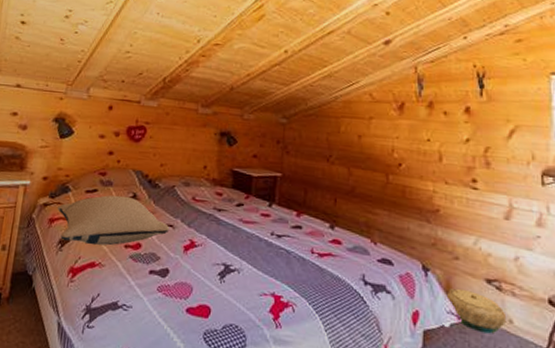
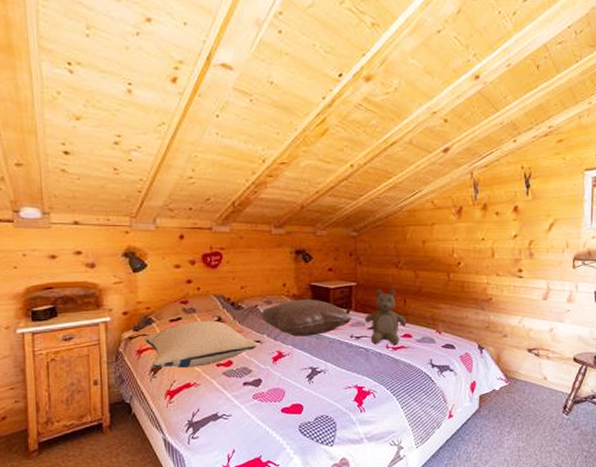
pillow: none [176,184,275,228] -> present [260,299,352,337]
teddy bear: none [287,183,337,251] -> present [364,289,407,344]
basket: present [445,288,507,334] -> none [496,359,543,390]

